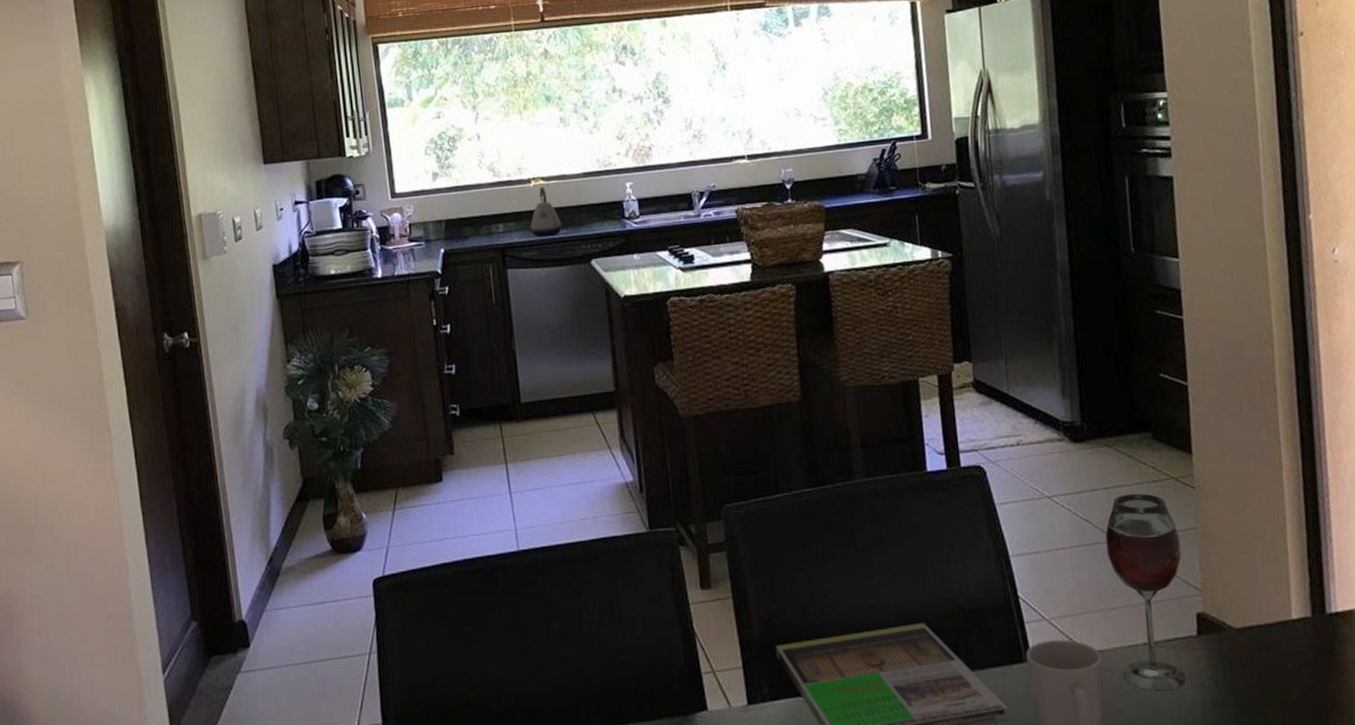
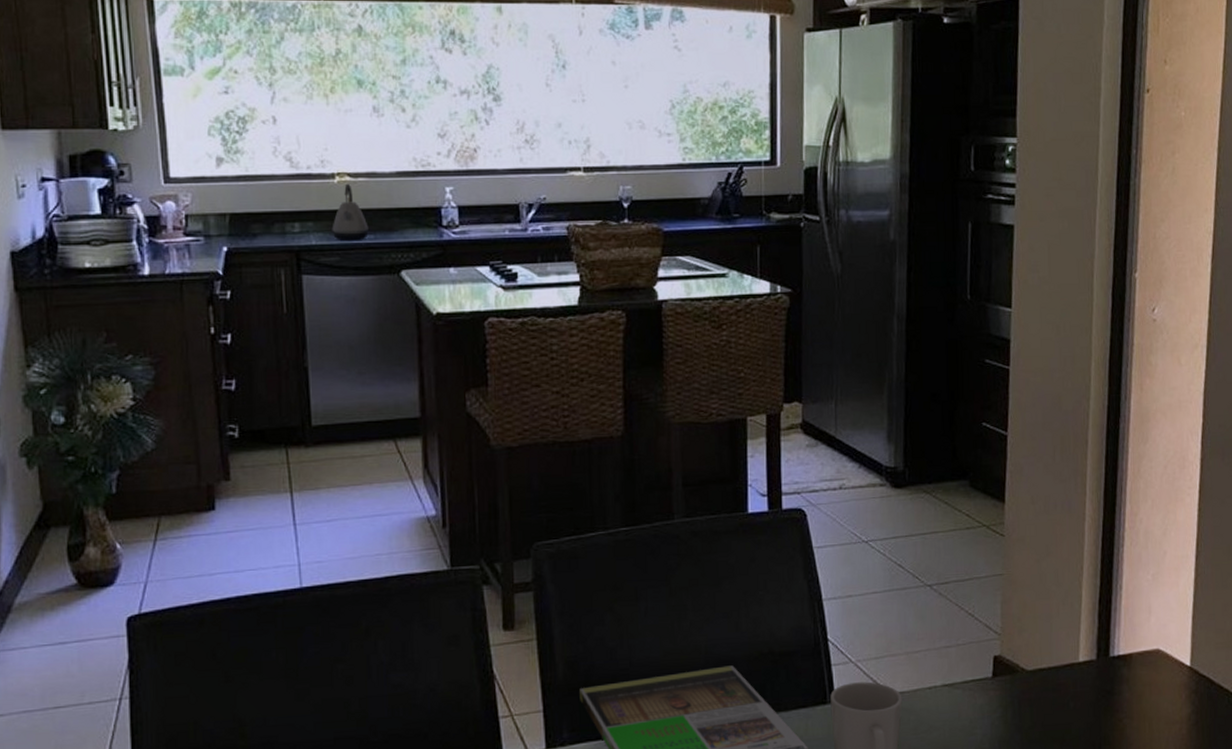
wineglass: present [1105,493,1186,691] -> none [916,540,986,730]

